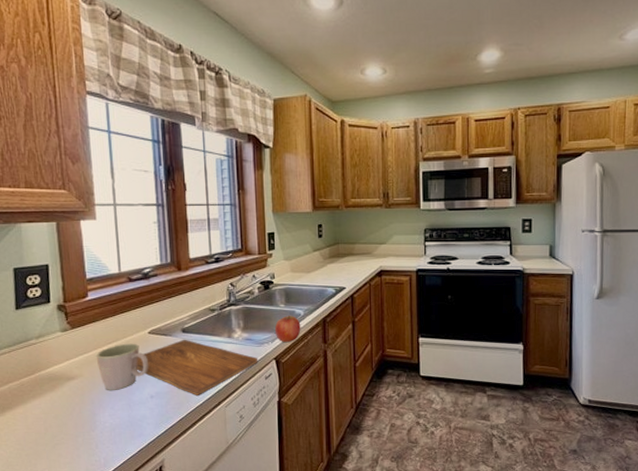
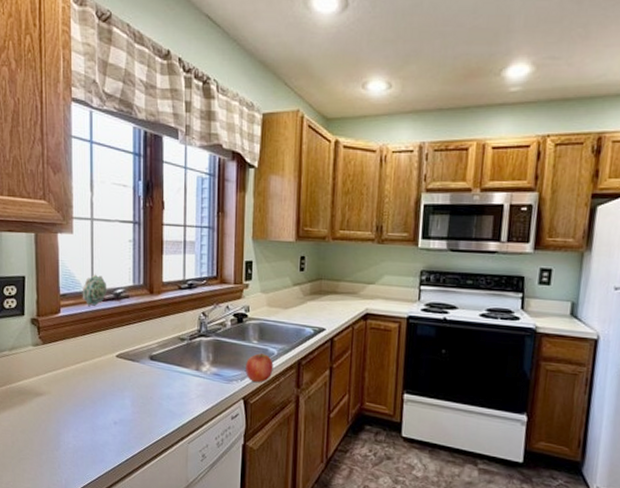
mug: present [96,343,149,391] -> none [64,364,115,412]
succulent plant: none [109,256,135,287] -> present [82,274,107,306]
cutting board: present [137,339,258,395] -> none [103,366,226,428]

